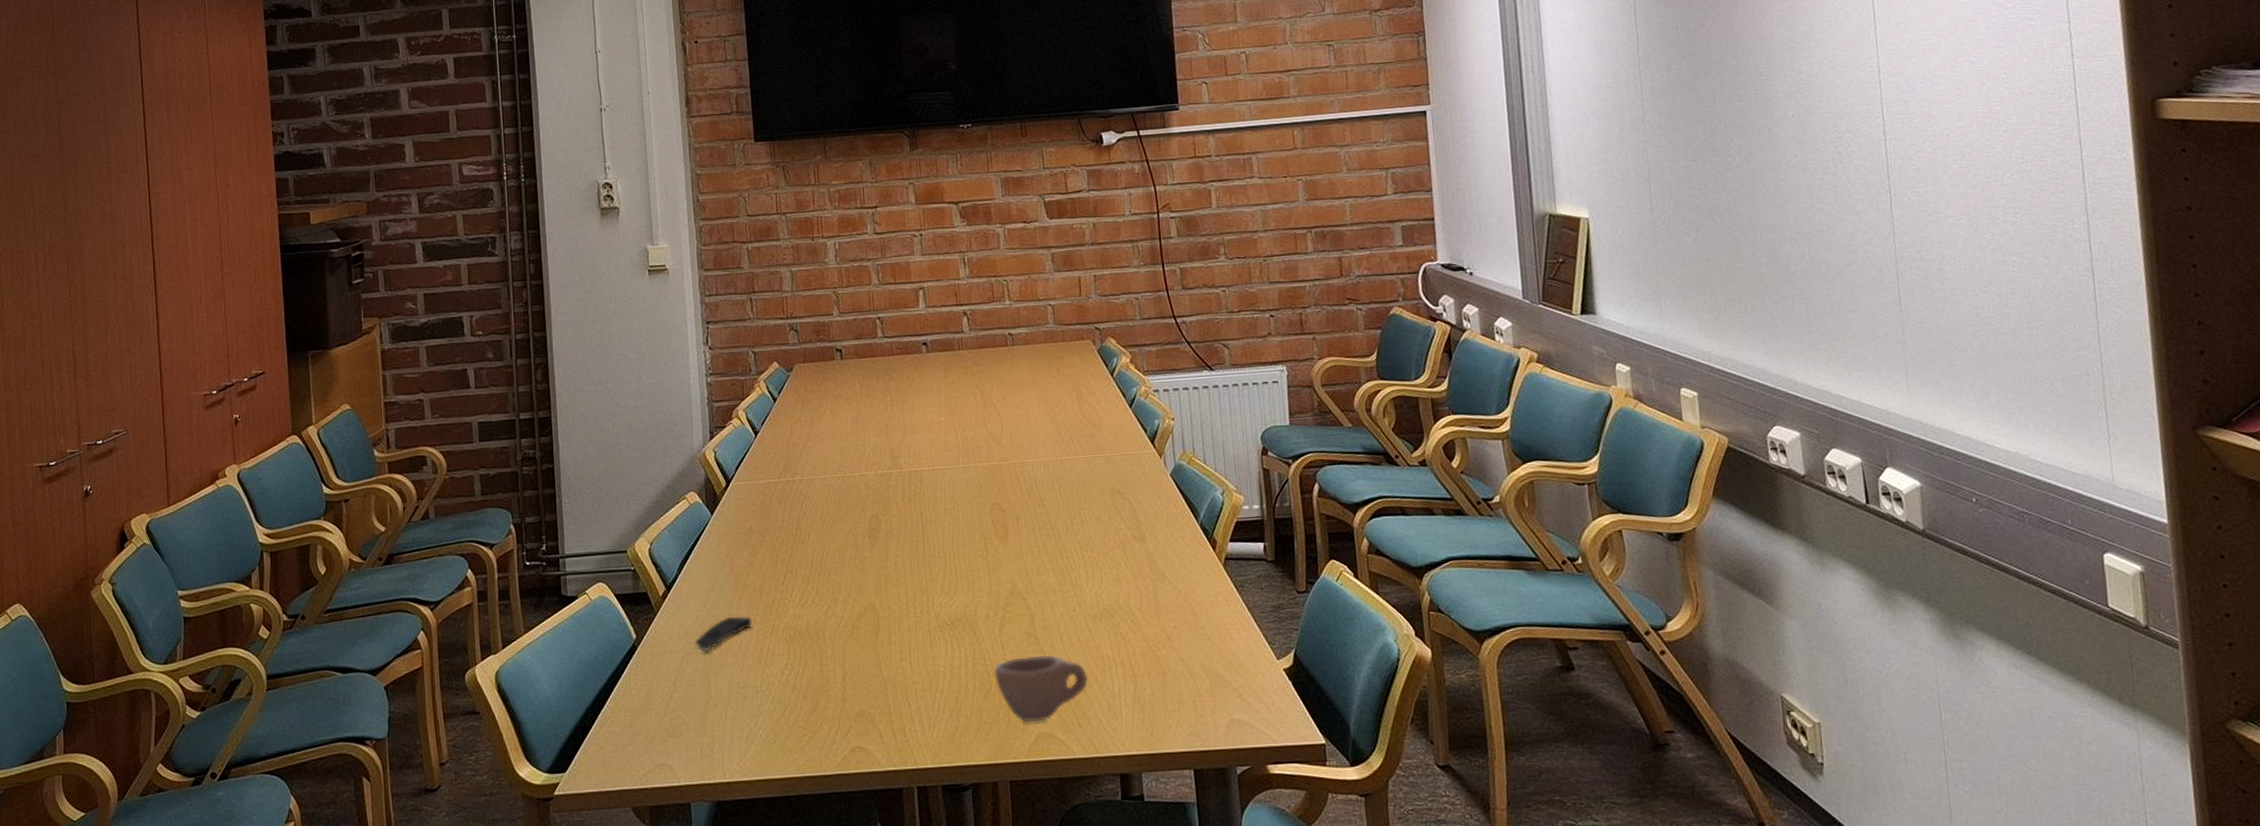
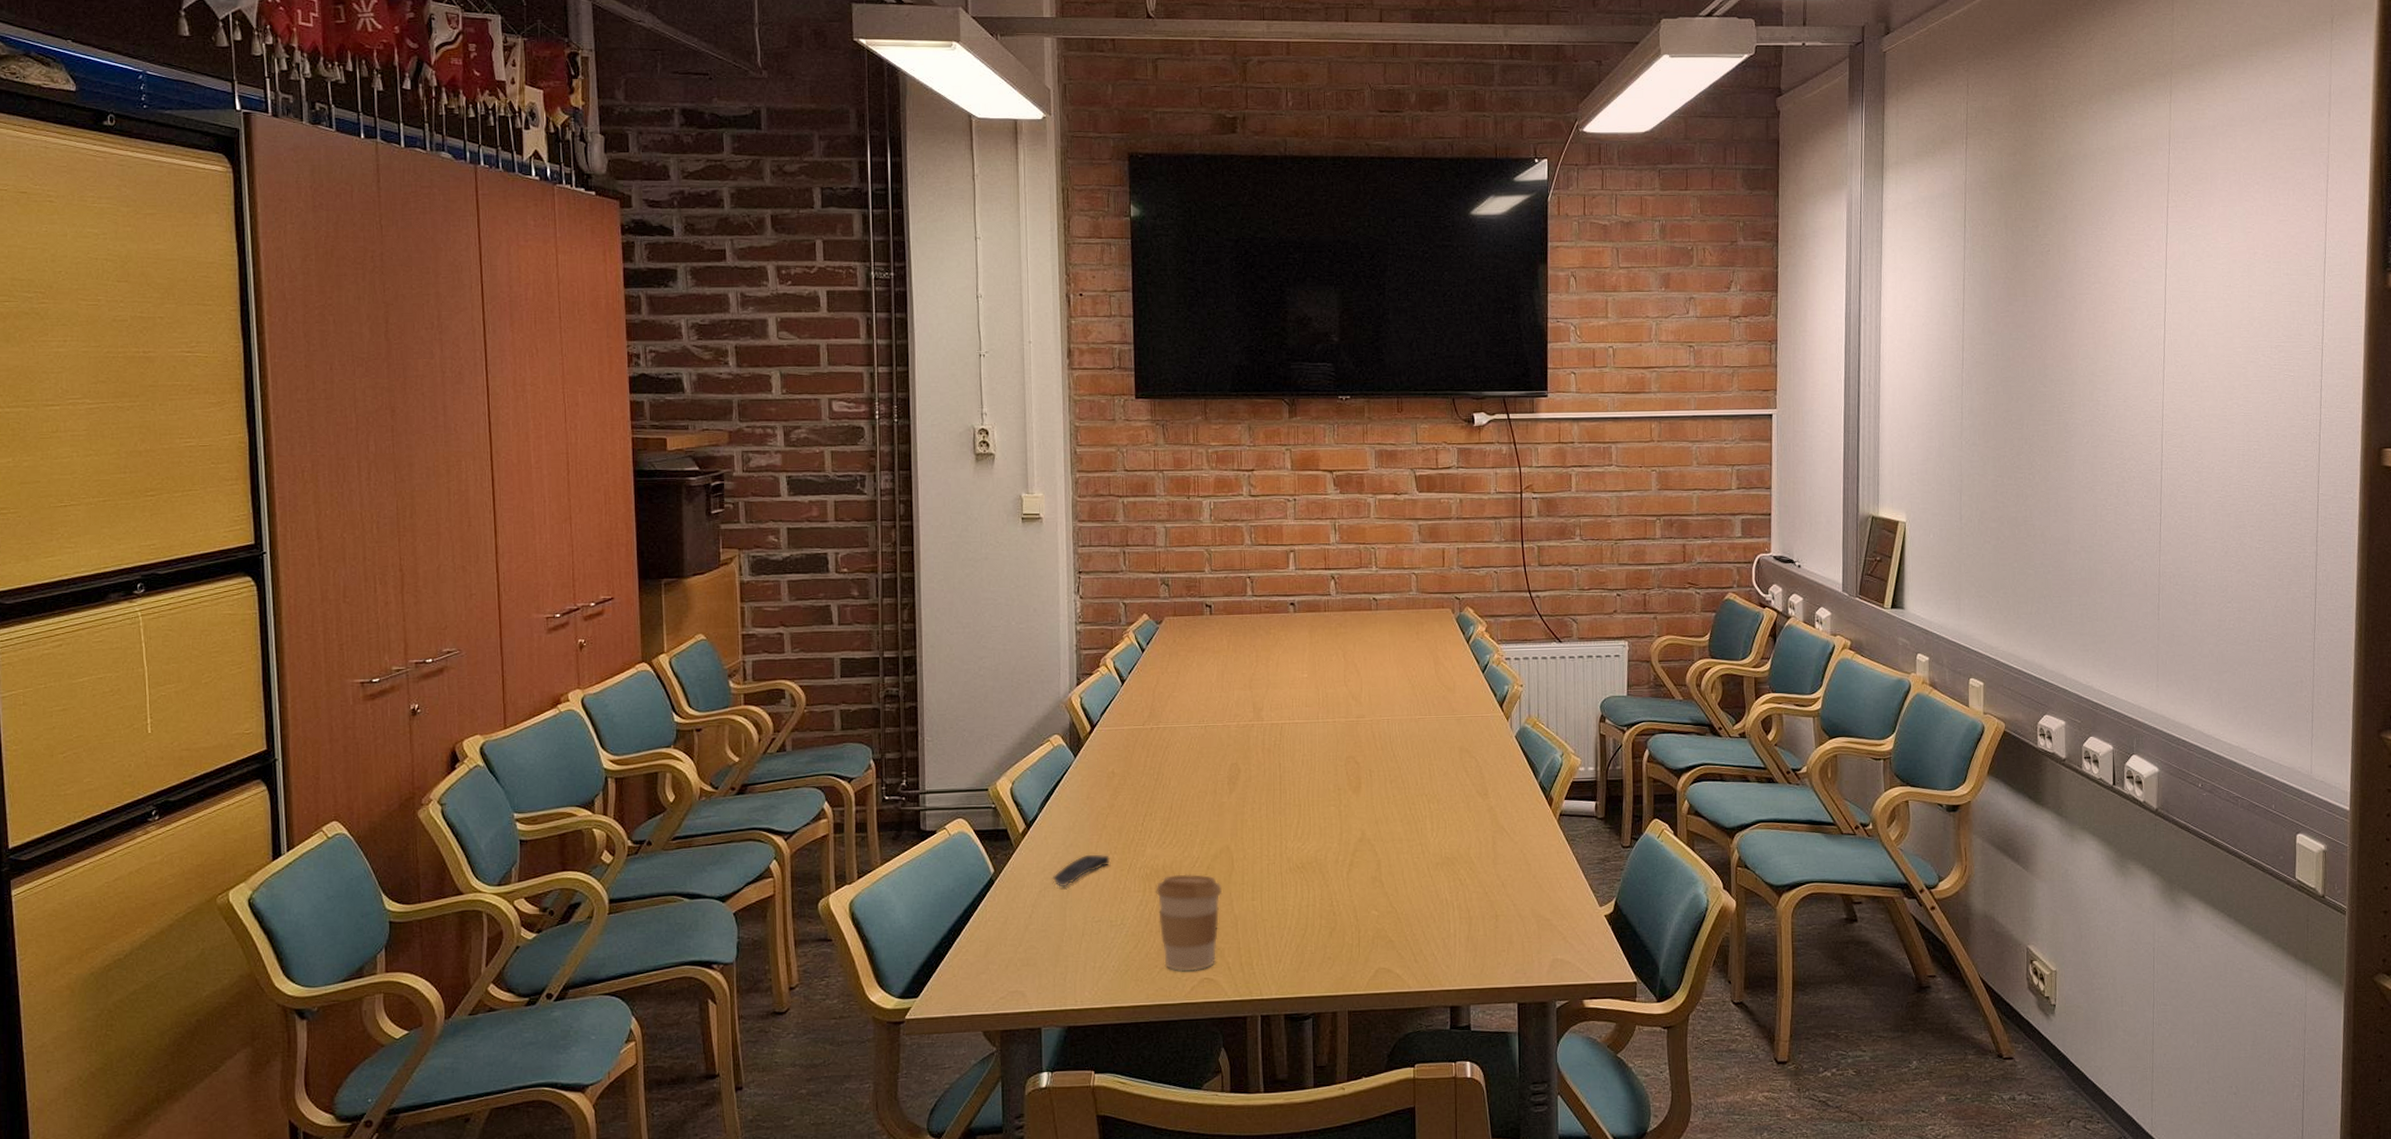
coffee cup: none [800,634,870,740] -> present [1156,874,1223,972]
cup: present [993,654,1088,723] -> none [1339,897,1427,959]

